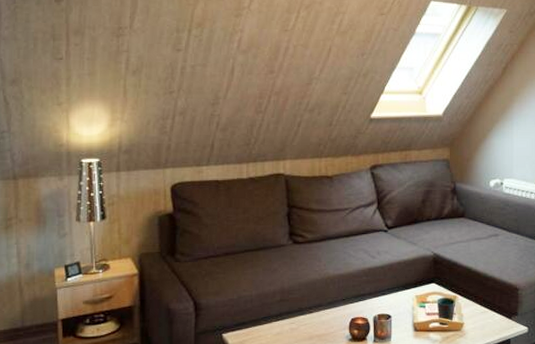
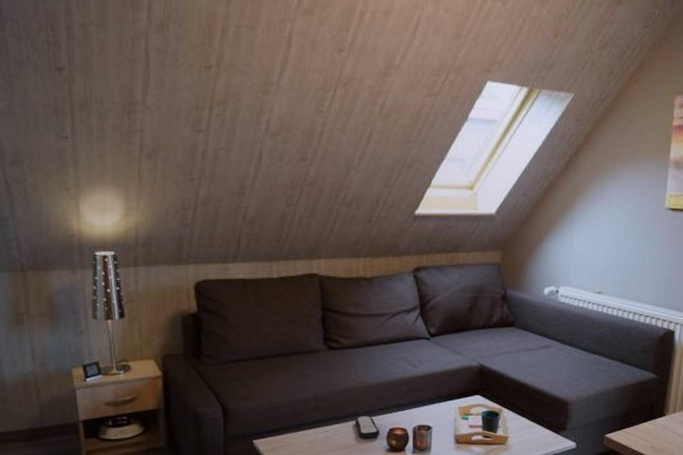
remote control: none [318,306,343,329] -> present [354,415,380,438]

